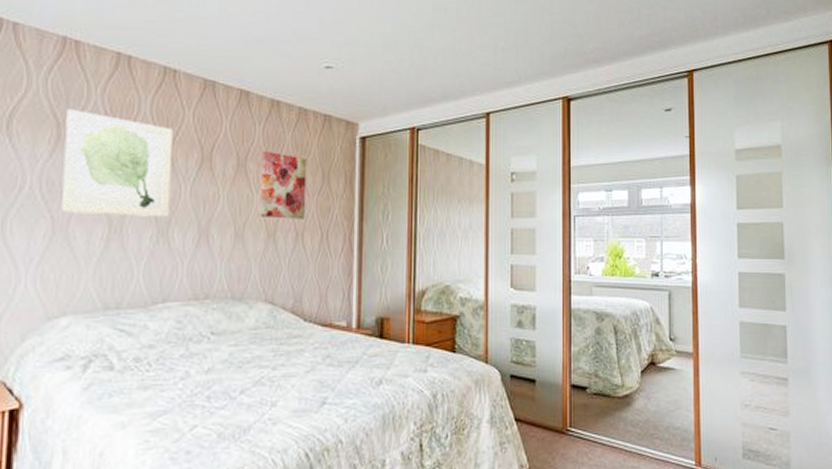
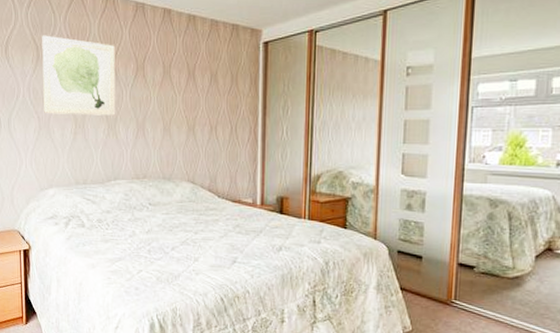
wall art: present [260,151,307,219] -> none [182,59,219,115]

